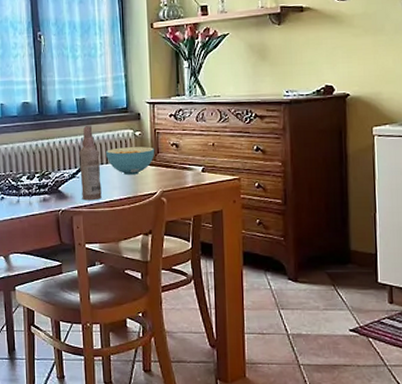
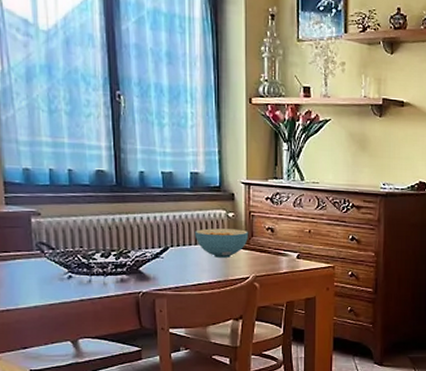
bottle: present [78,125,102,201] -> none [163,201,189,283]

